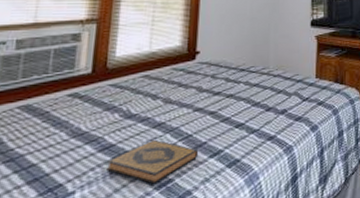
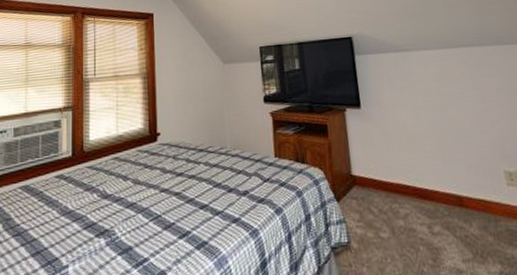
hardback book: present [106,139,199,184] -> none [92,219,169,262]

